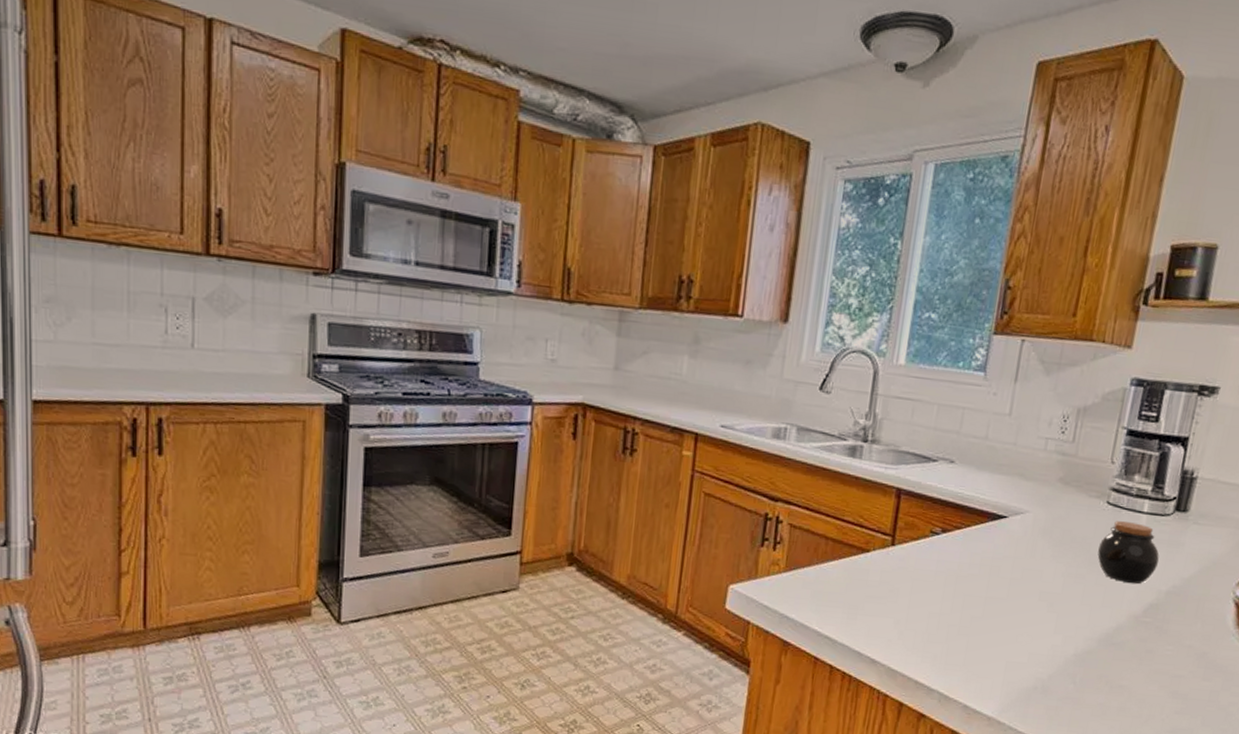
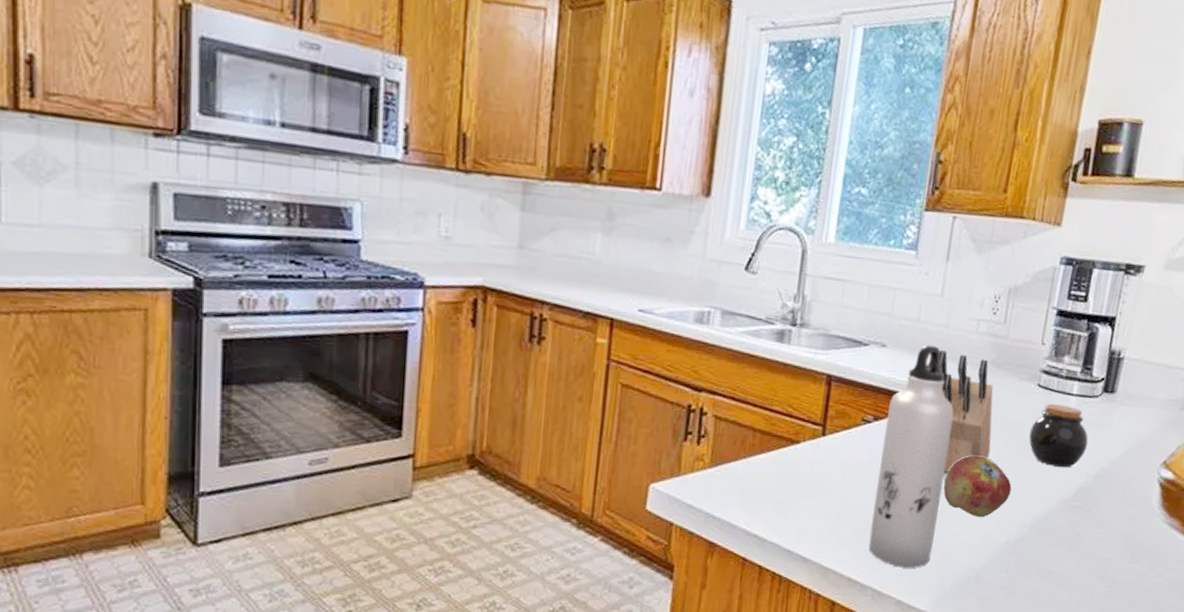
water bottle: none [935,462,1022,675] -> present [868,345,954,568]
knife block: none [1006,467,1062,585] -> present [938,350,994,473]
fruit: none [1010,568,1080,630] -> present [943,455,1012,518]

